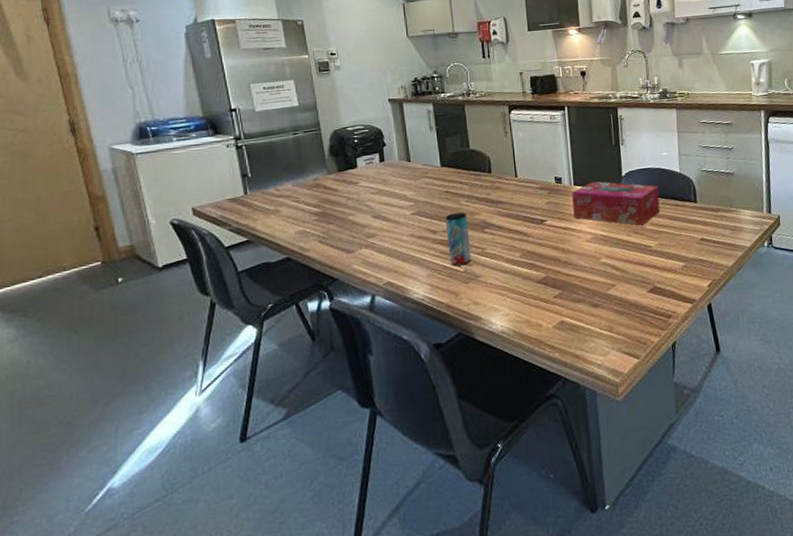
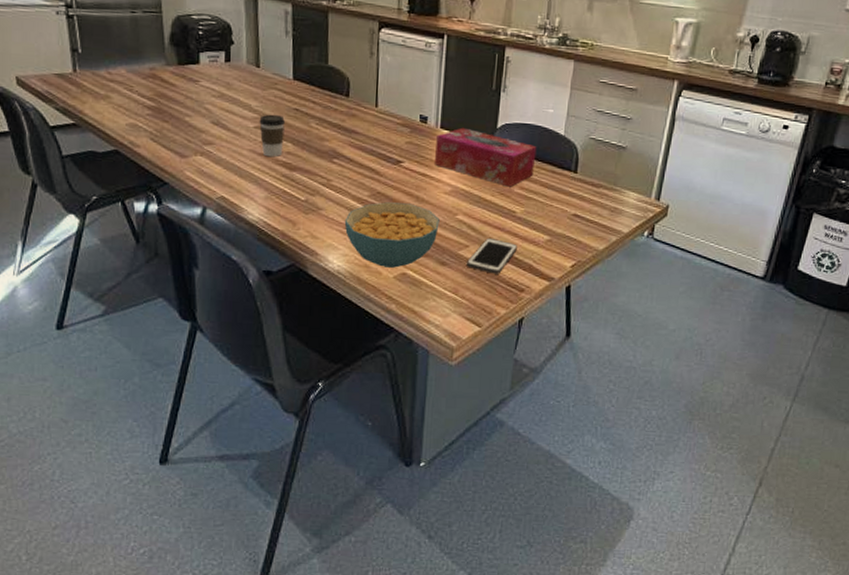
coffee cup: none [415,199,439,238] -> present [259,114,285,157]
beverage can: present [445,212,472,267] -> none [290,134,316,194]
cereal bowl: none [501,256,587,320] -> present [344,202,440,268]
cell phone: none [616,273,658,307] -> present [467,237,517,274]

